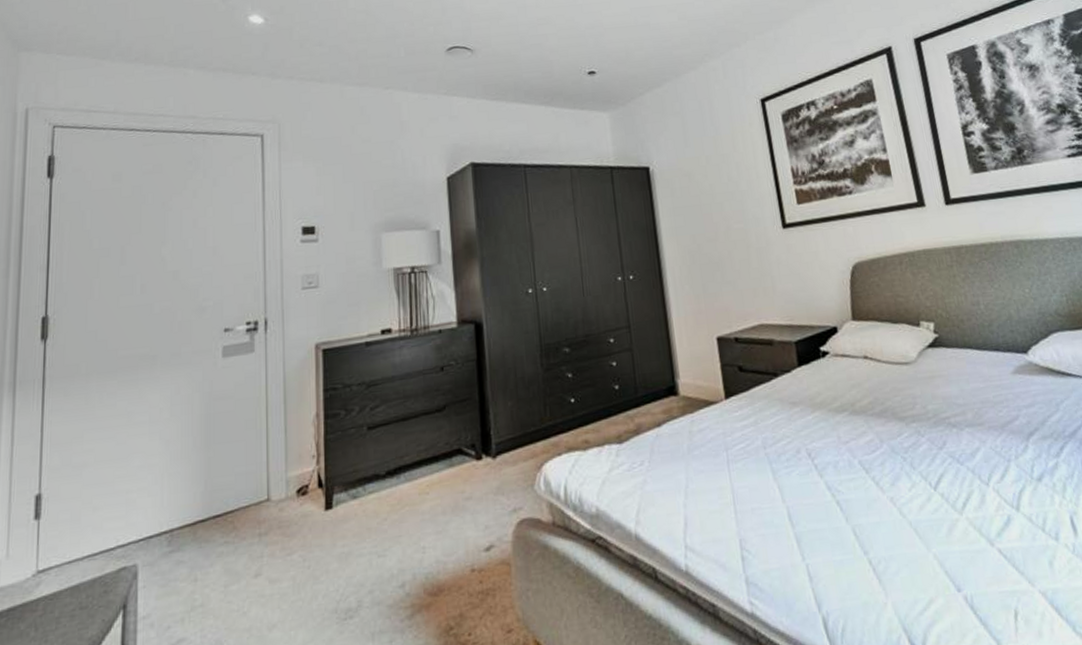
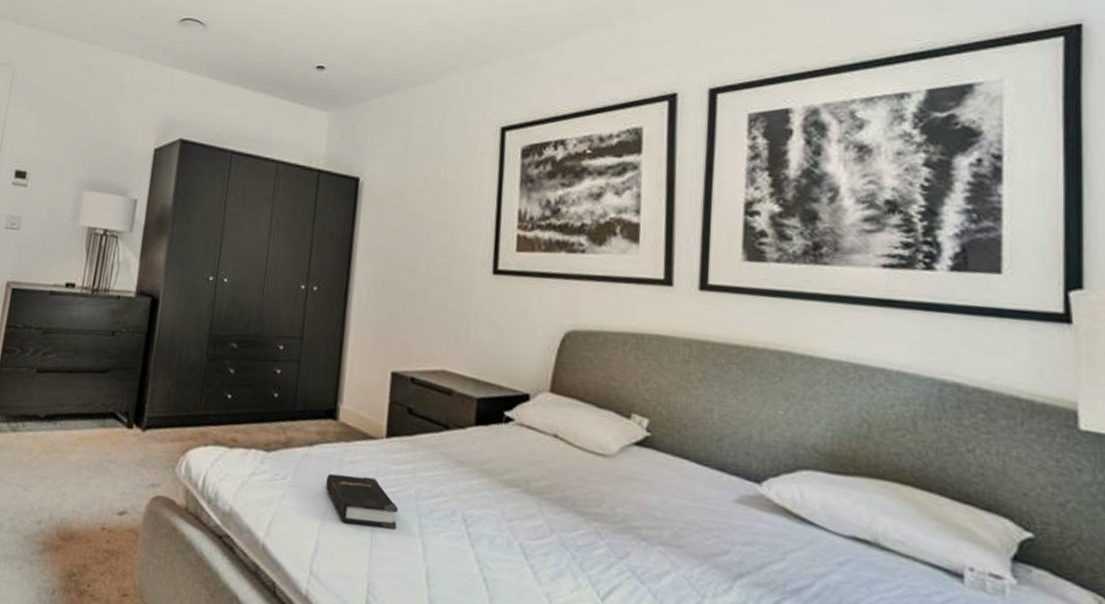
hardback book: none [680,439,753,490] -> present [325,473,398,530]

